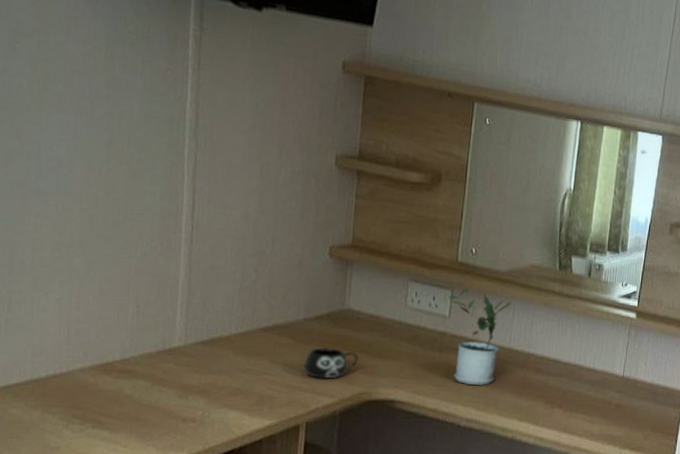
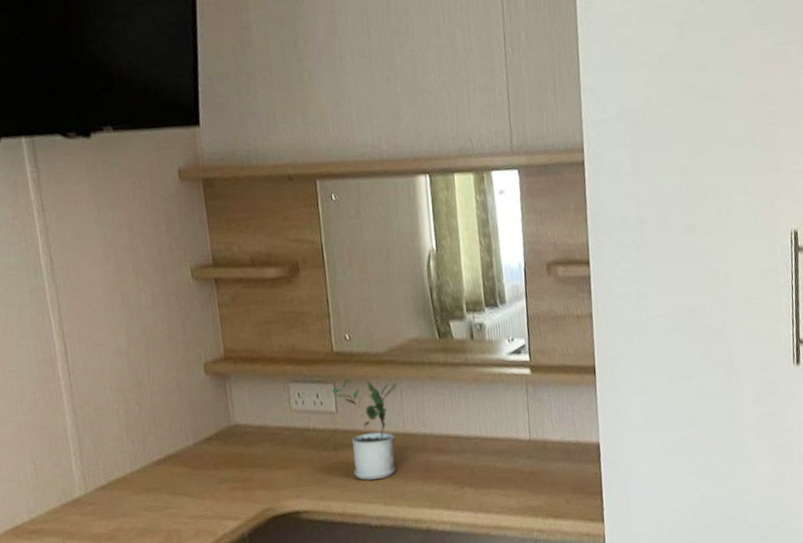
mug: present [303,347,358,380] -> none [202,468,255,503]

